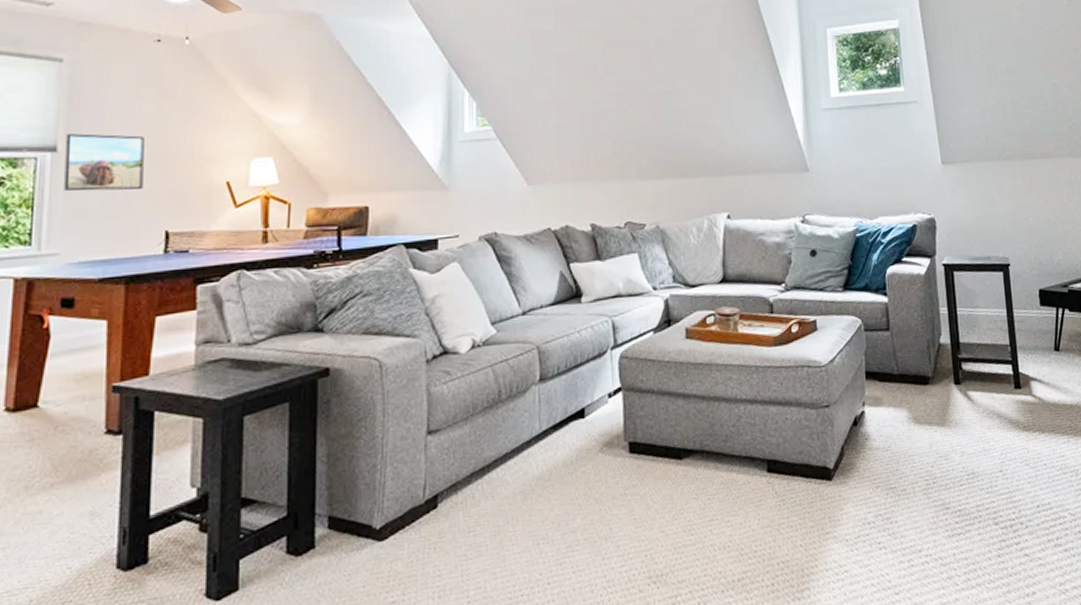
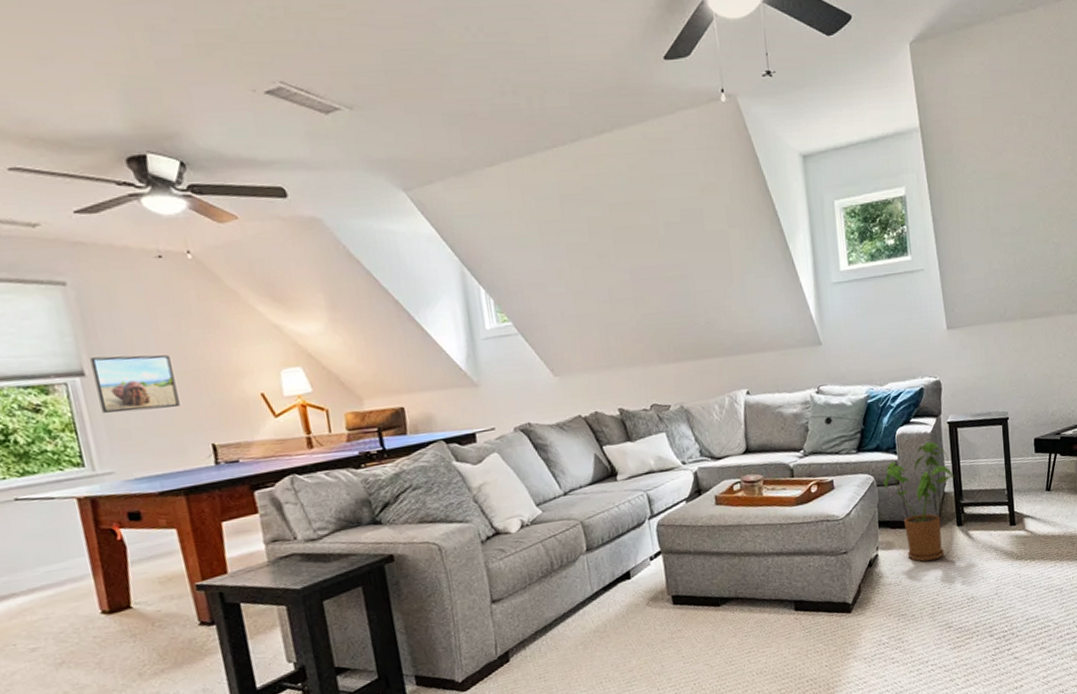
house plant: none [872,284,951,425] -> present [883,441,954,562]

